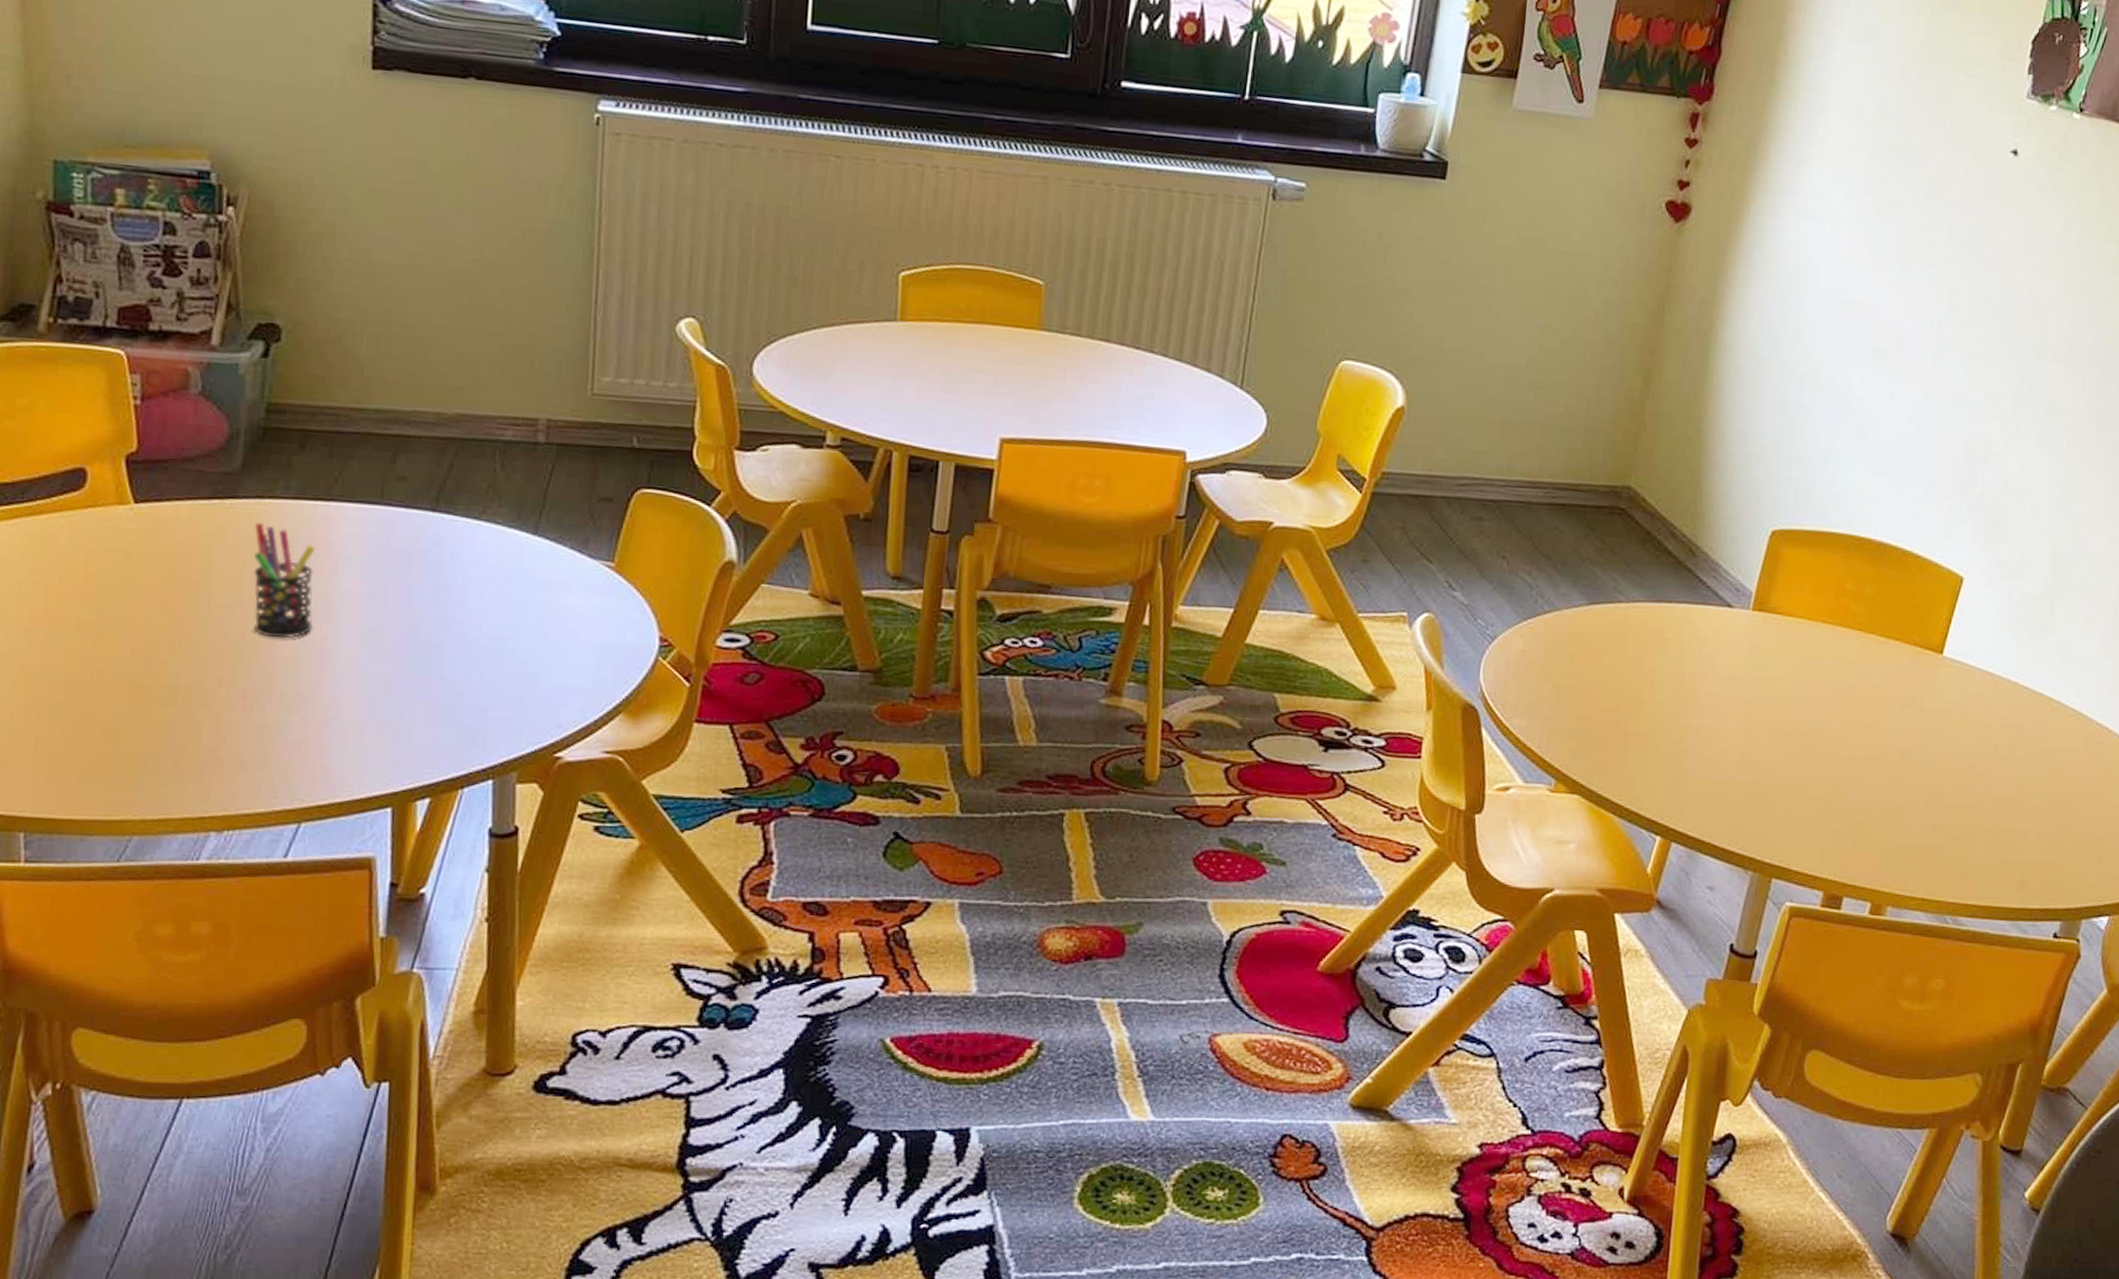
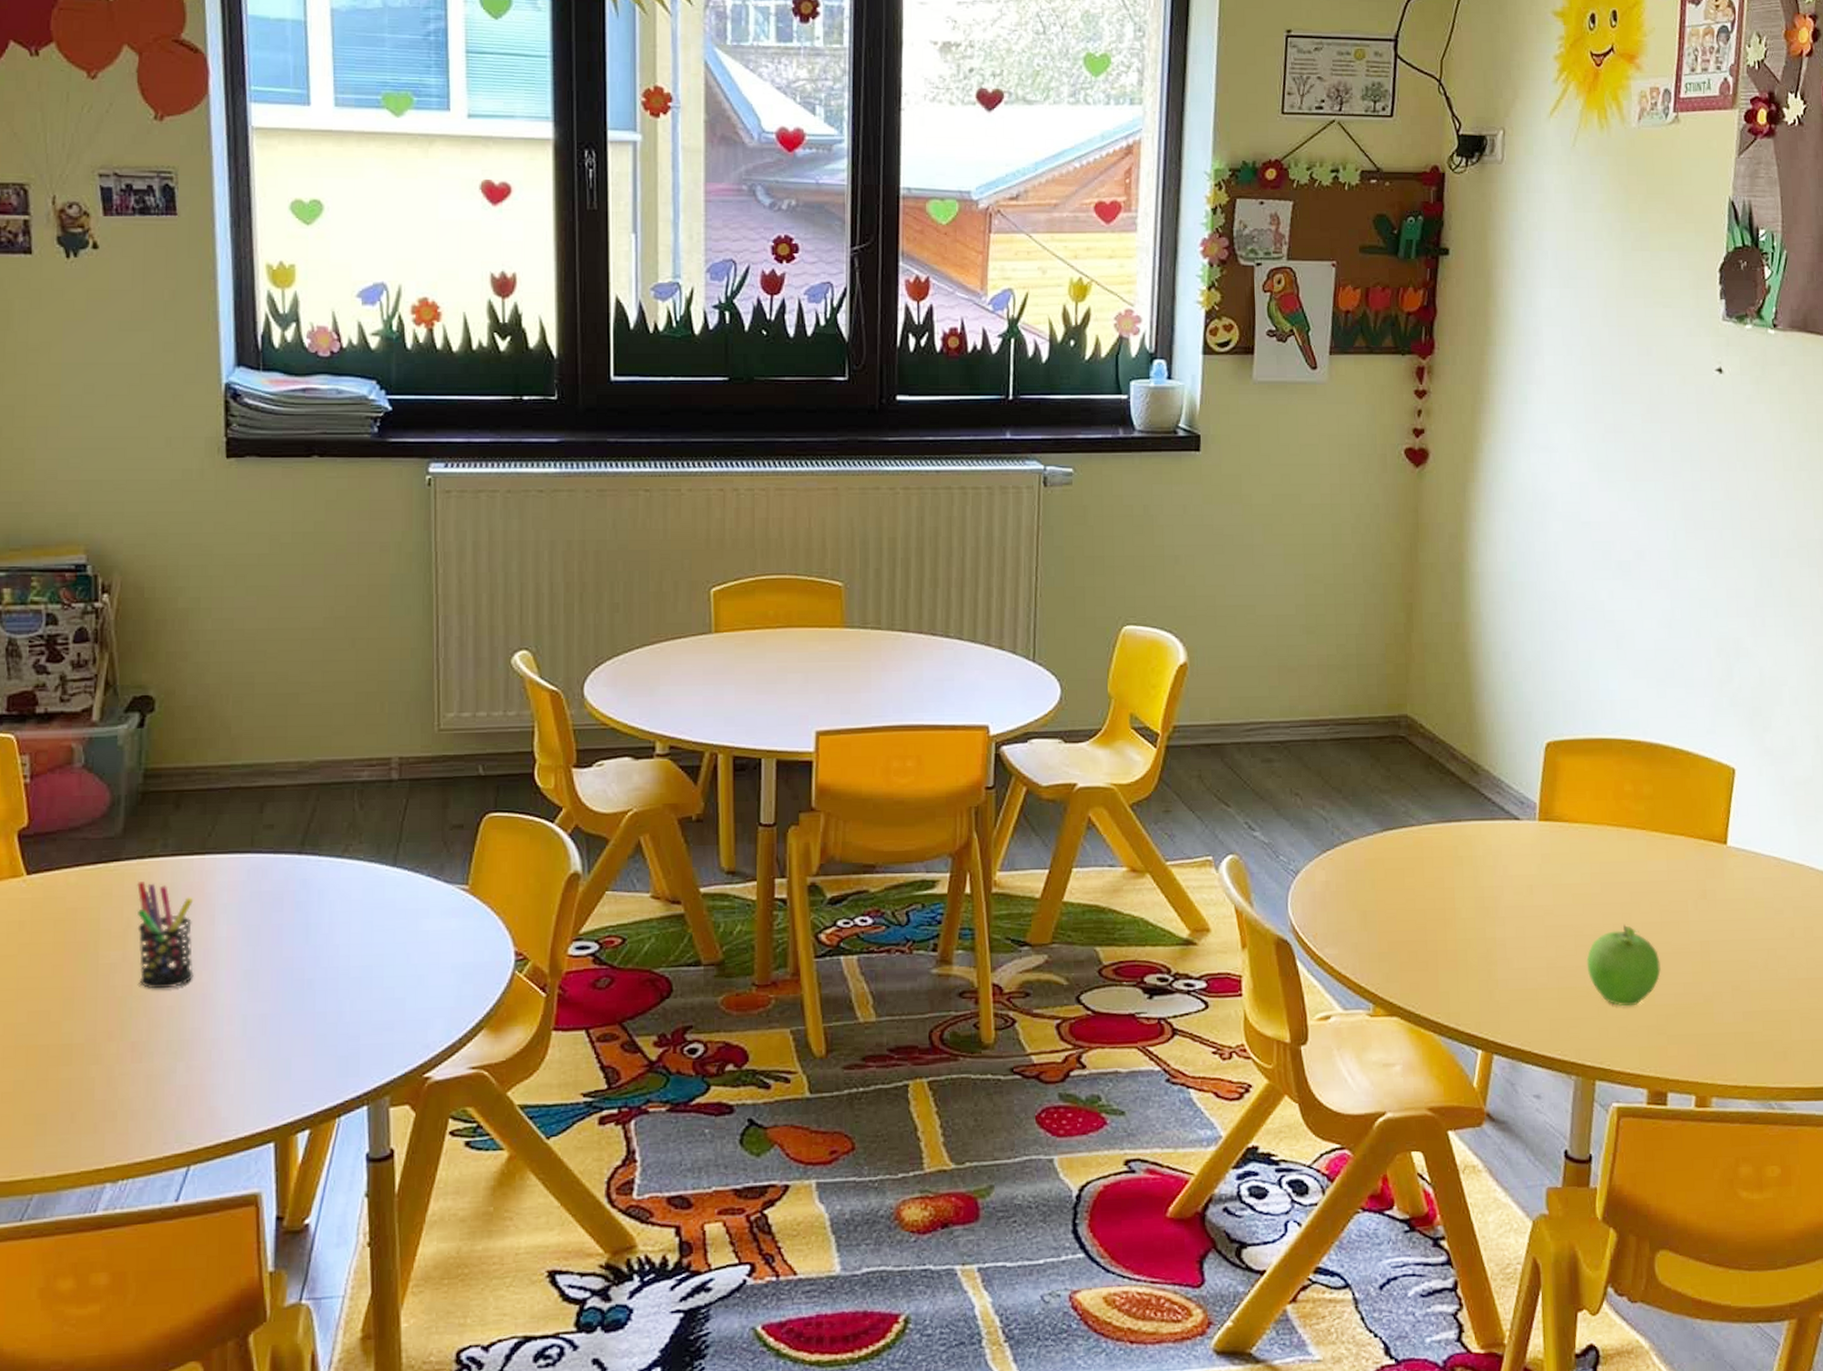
fruit: none [1780,724,1856,808] -> present [1586,924,1661,1007]

